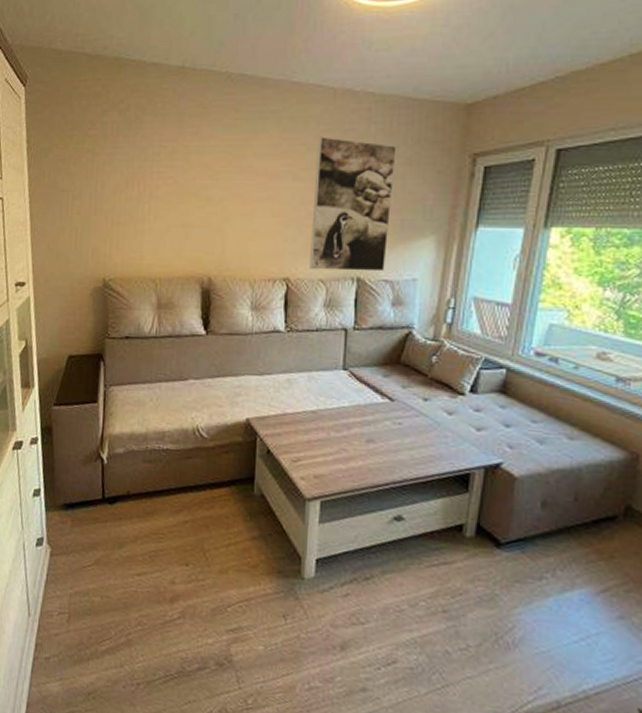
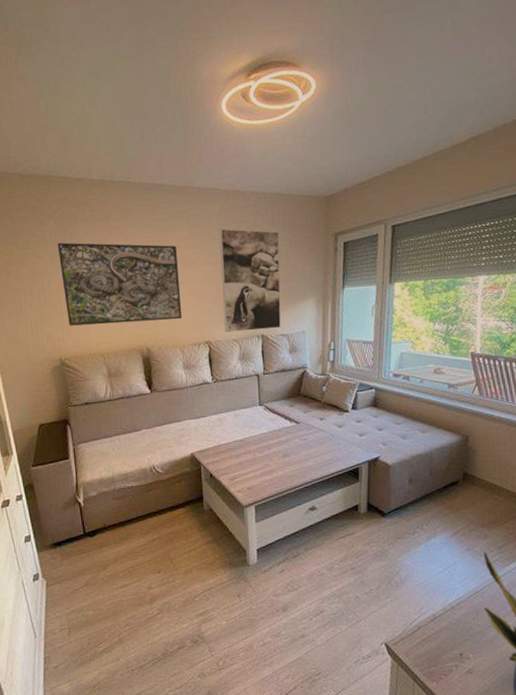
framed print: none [118,139,261,246] -> present [57,242,183,326]

